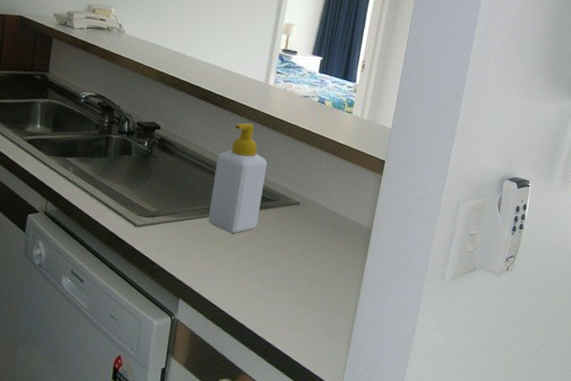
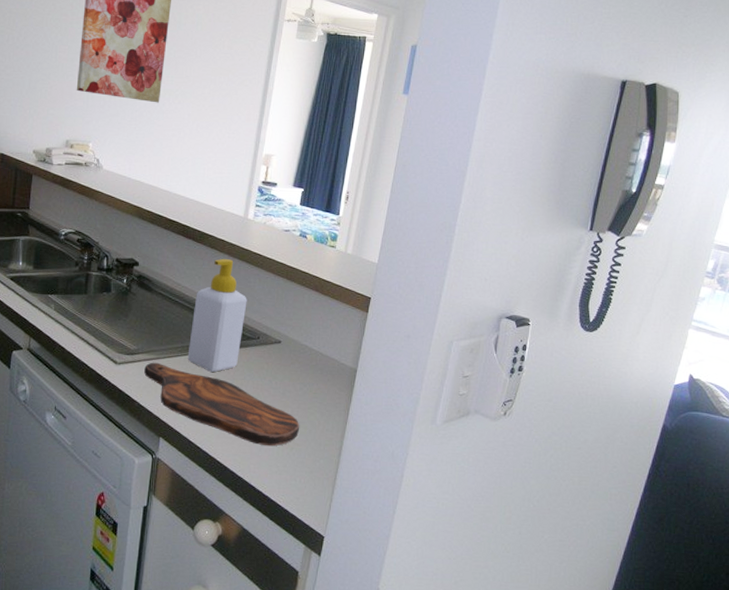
cutting board: none [164,224,318,305] -> present [144,362,300,447]

